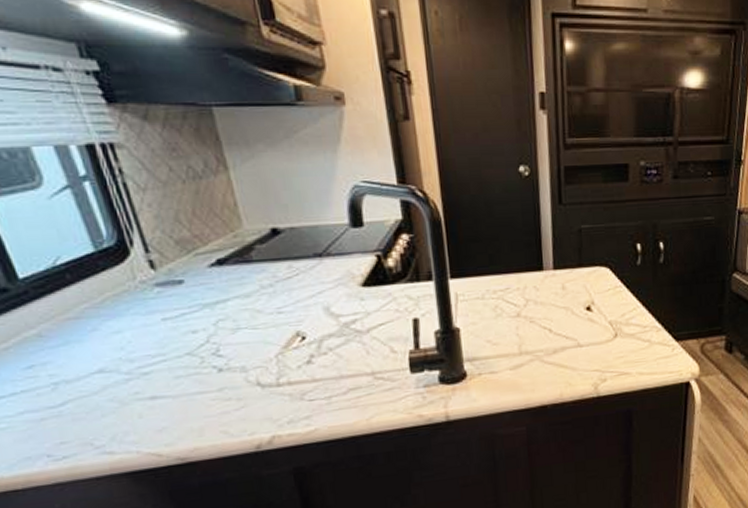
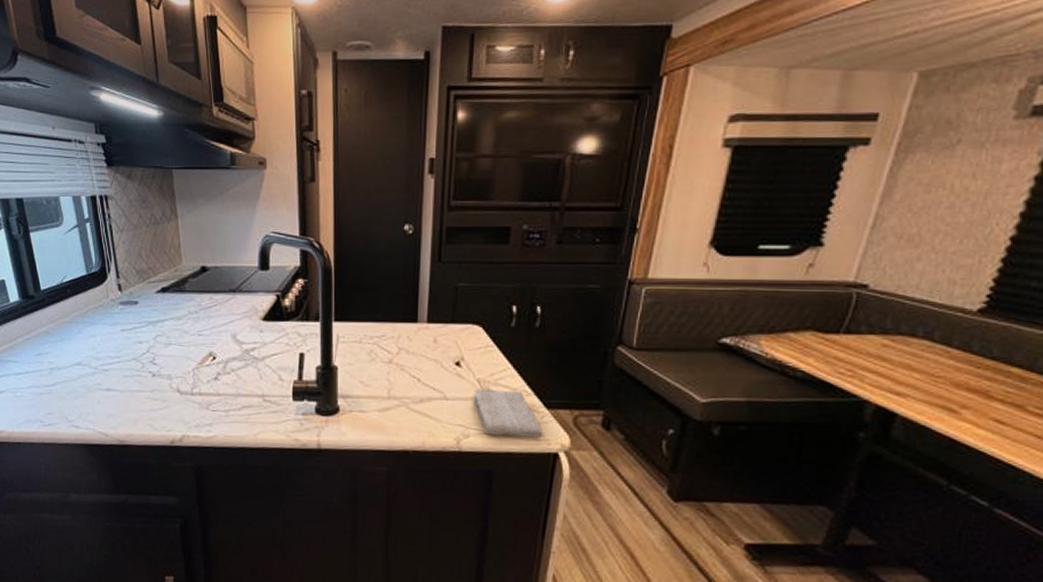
washcloth: none [607,327,676,375] -> present [473,388,544,438]

